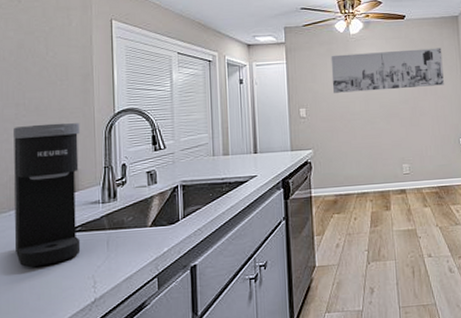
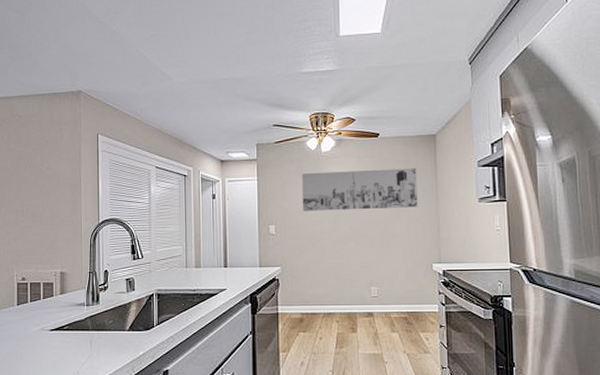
coffee maker: present [14,123,81,268] -> none [14,229,69,359]

